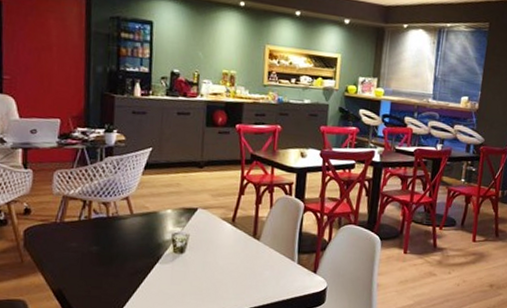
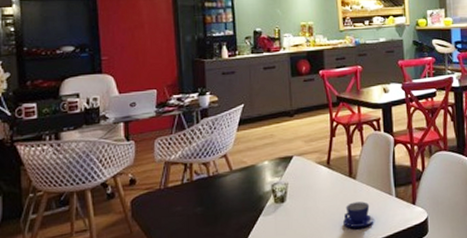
teacup: none [240,263,273,288] -> present [342,201,374,228]

